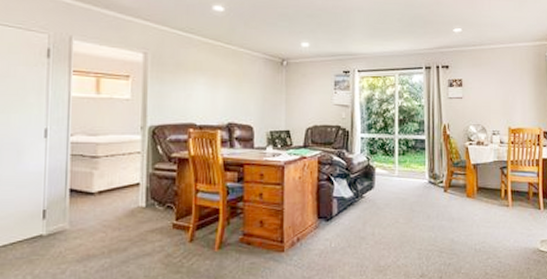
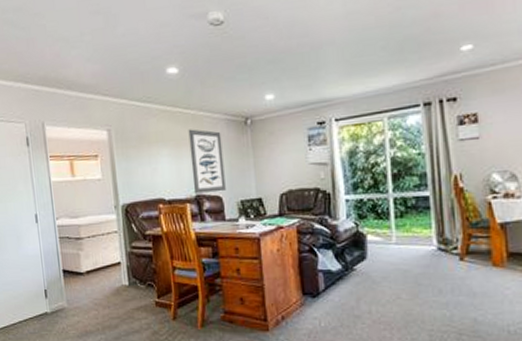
wall art: none [226,62,258,122] -> present [188,129,226,194]

